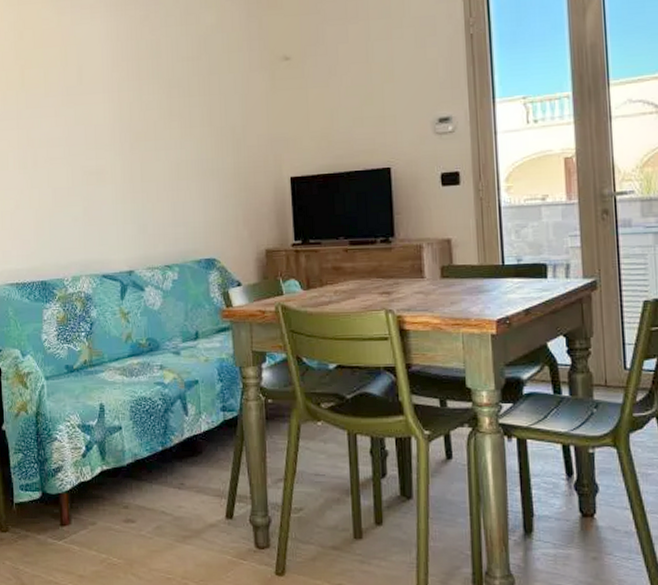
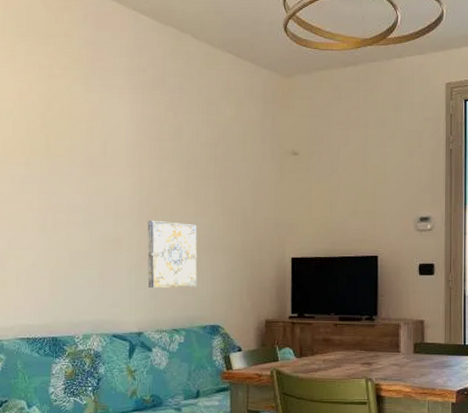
wall art: none [131,147,188,222] -> present [147,220,198,288]

